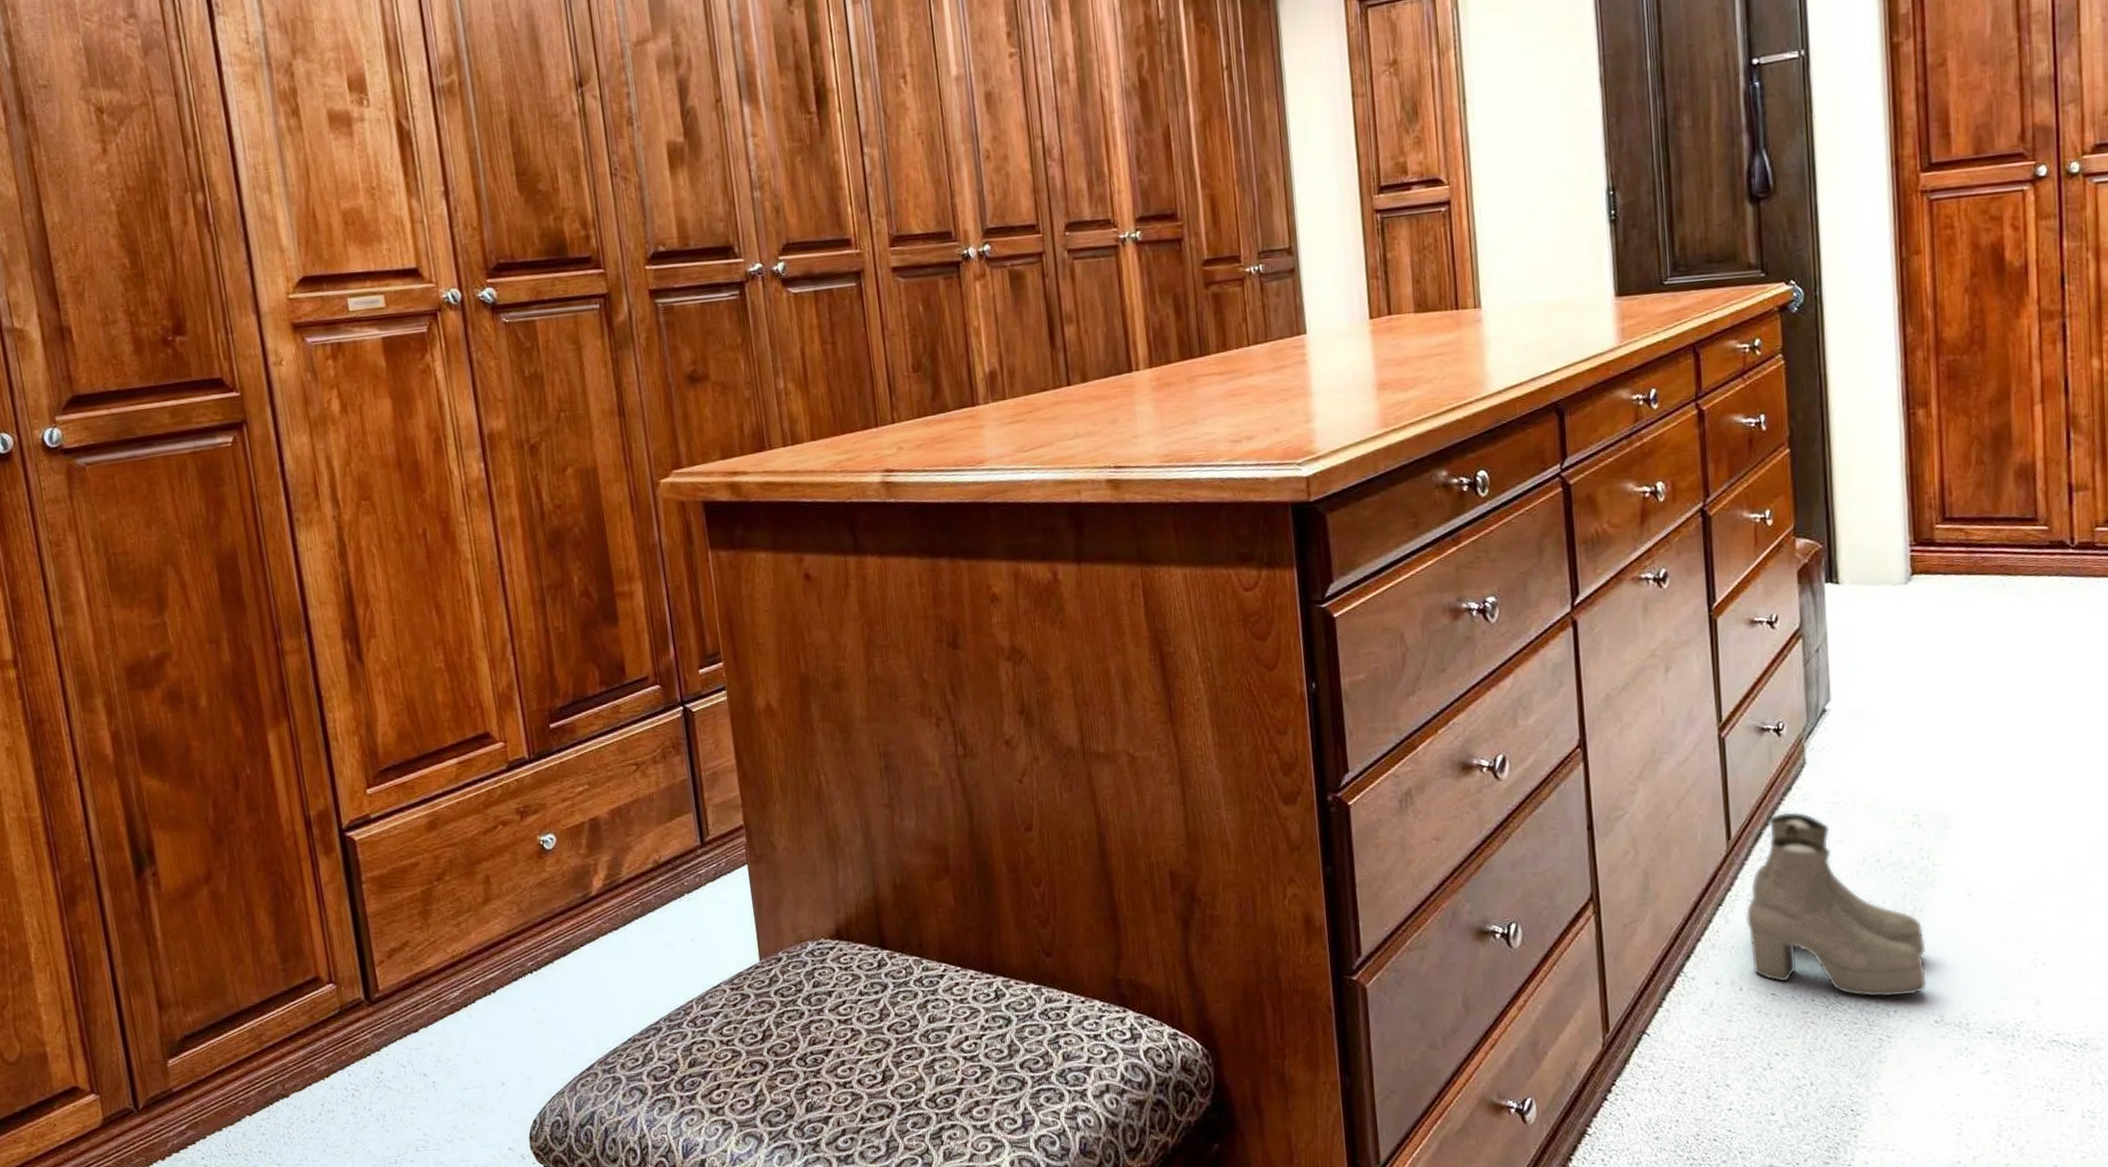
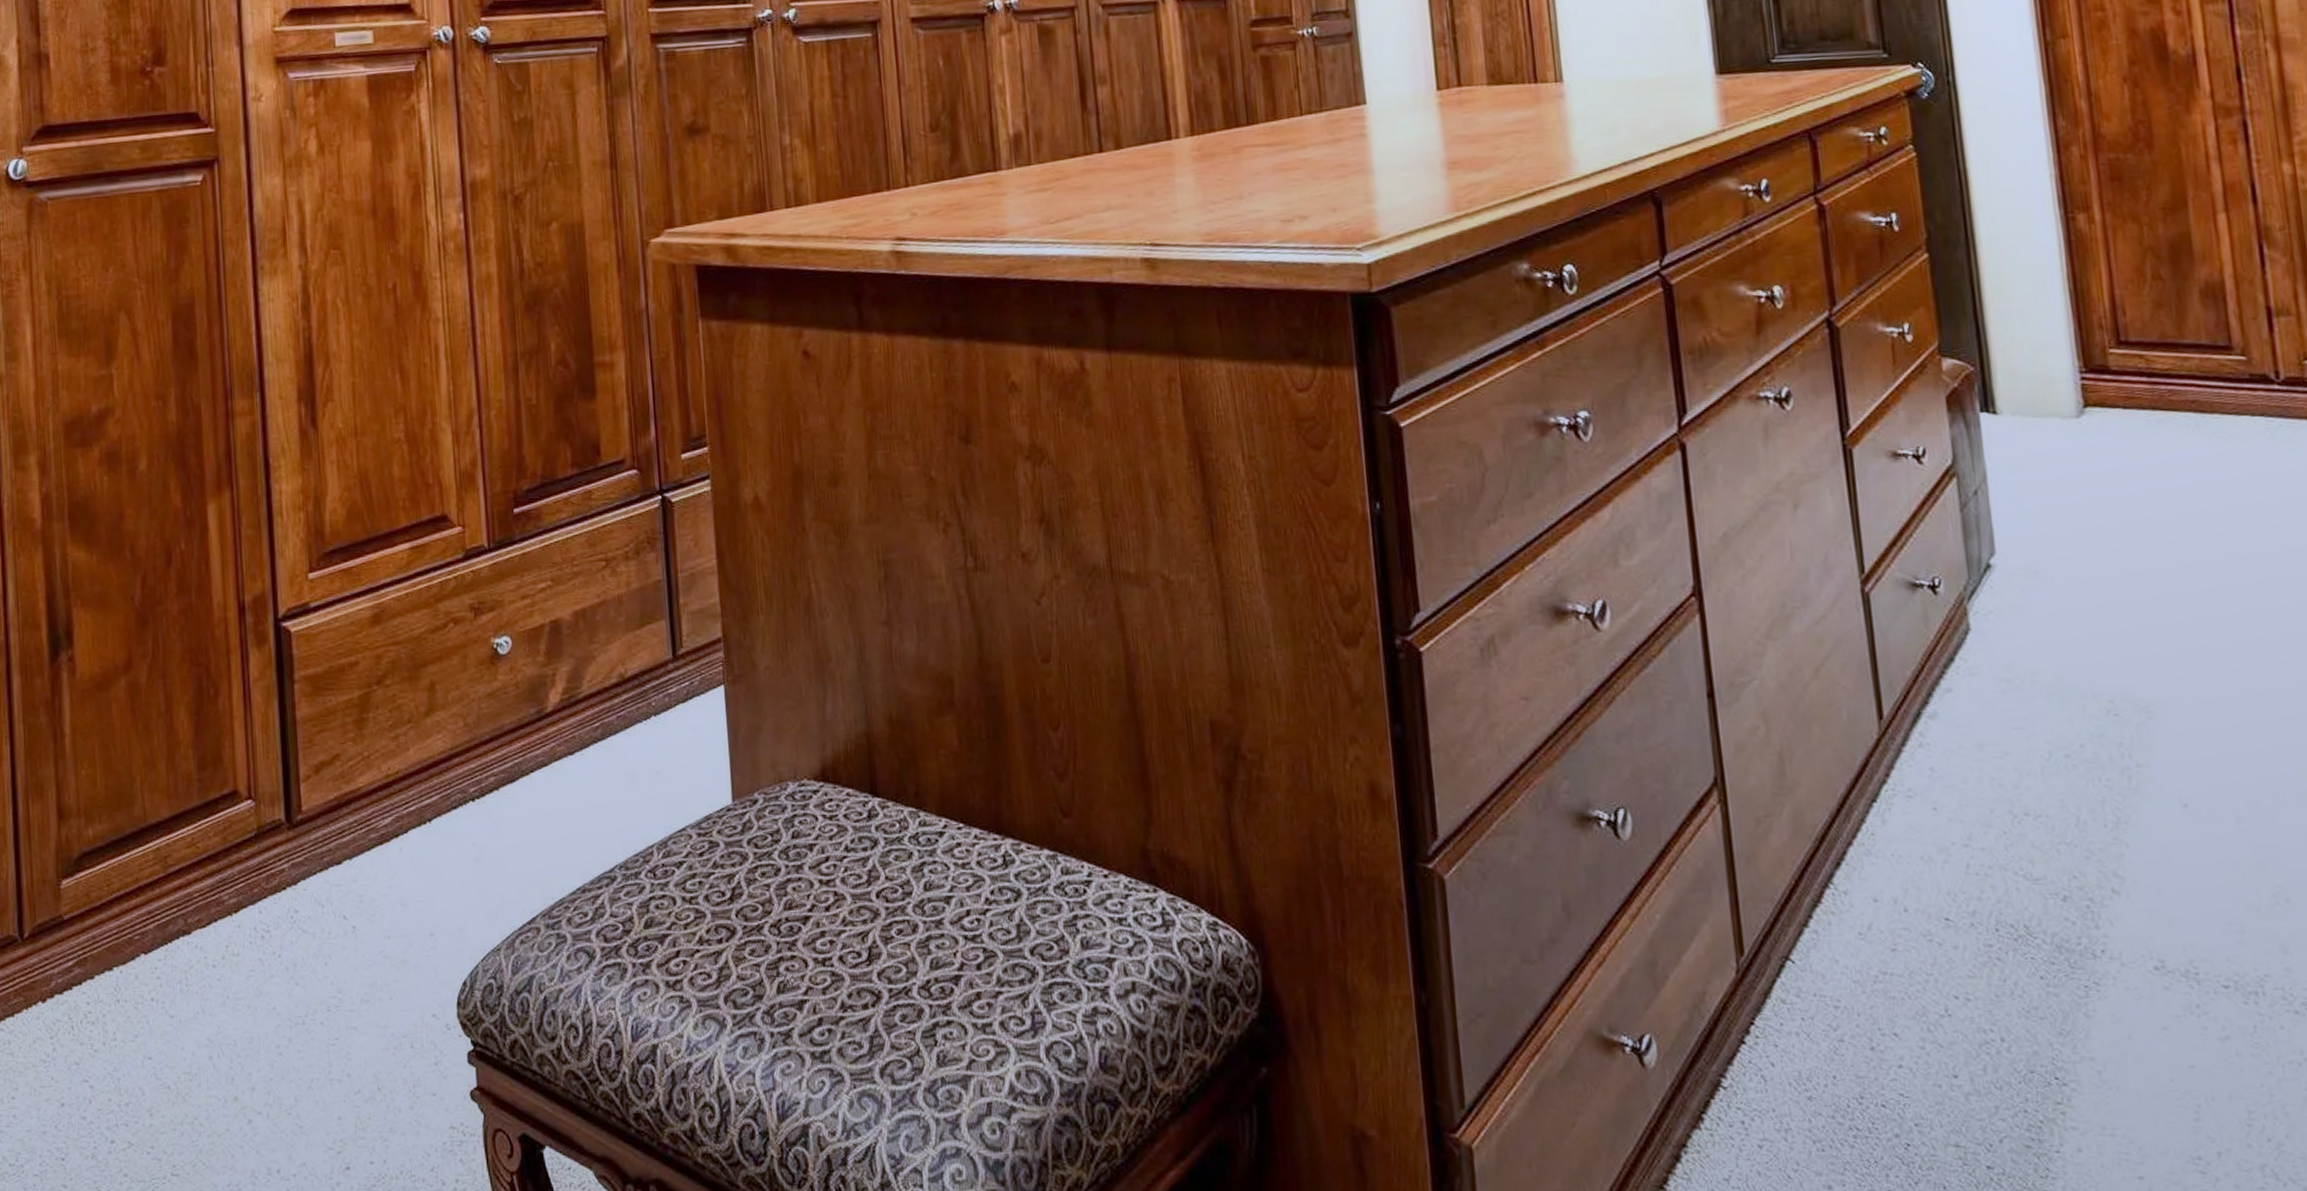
boots: present [1746,812,1927,997] -> none [1907,689,2140,932]

